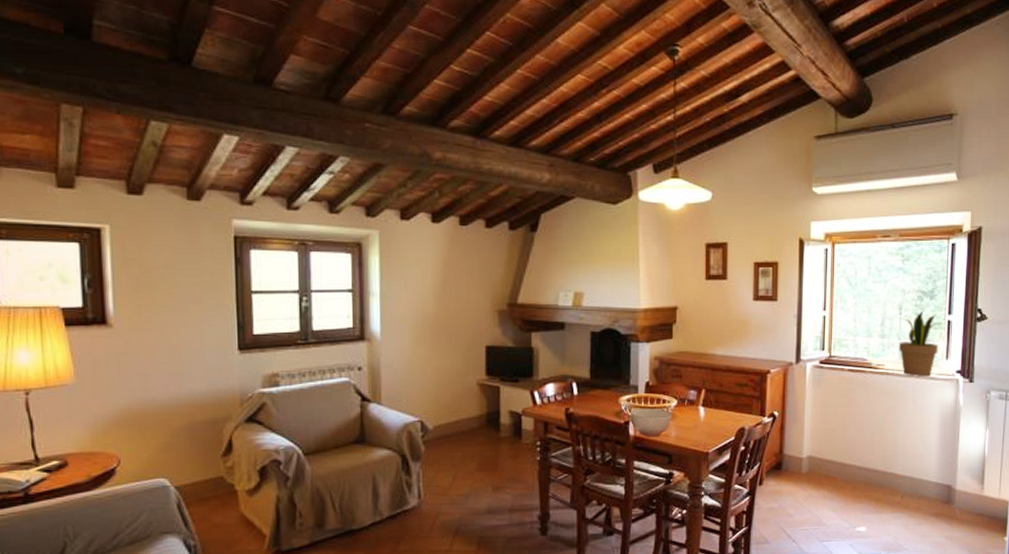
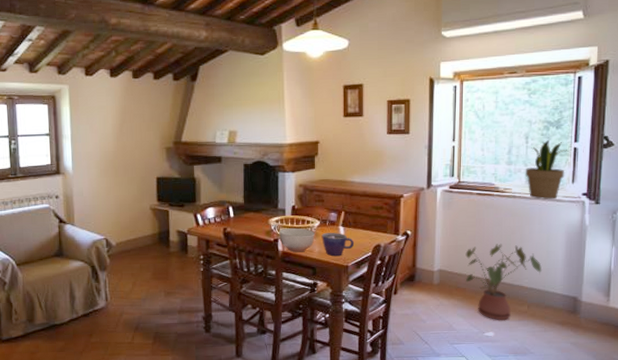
cup: none [679,414,716,441] -> present [321,233,355,256]
house plant: none [836,426,916,514] -> present [465,244,543,321]

